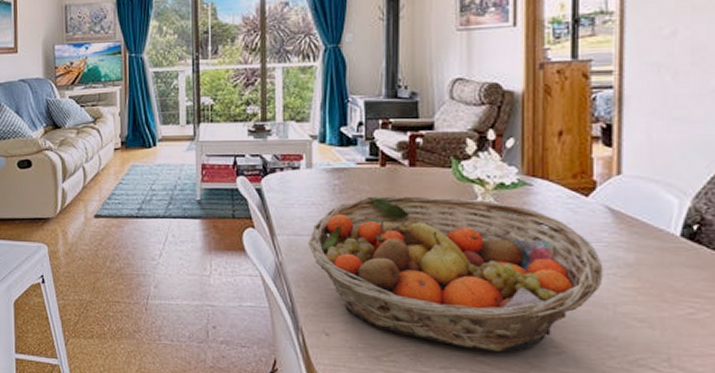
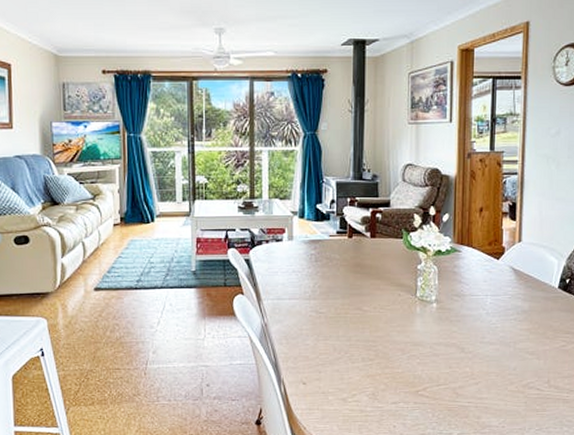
fruit basket: present [307,195,604,352] -> none [289,262,508,386]

